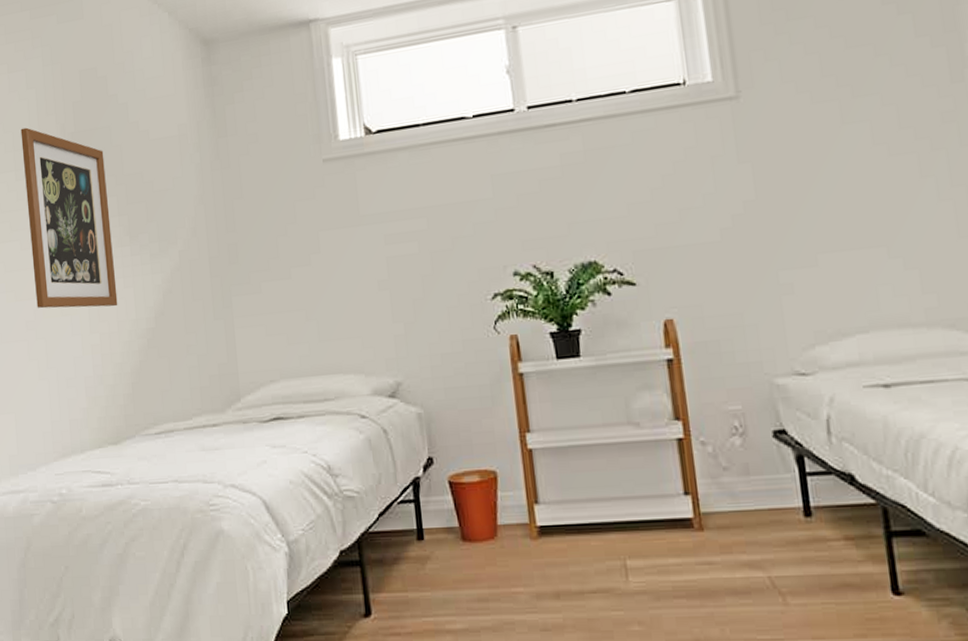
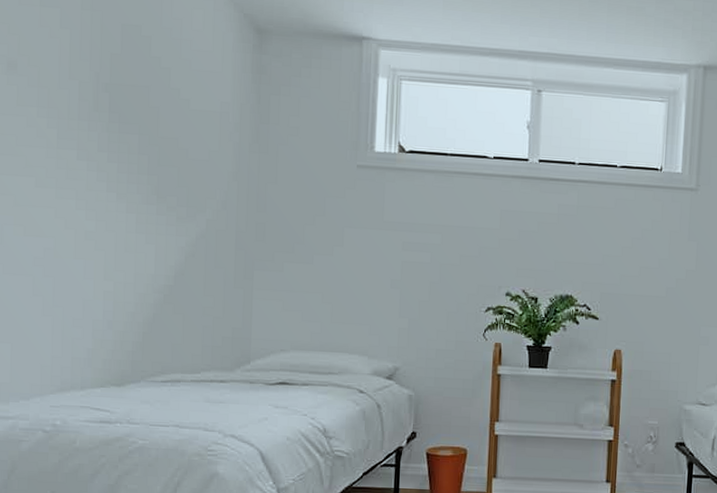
wall art: present [20,127,118,309] -> none [47,66,139,259]

